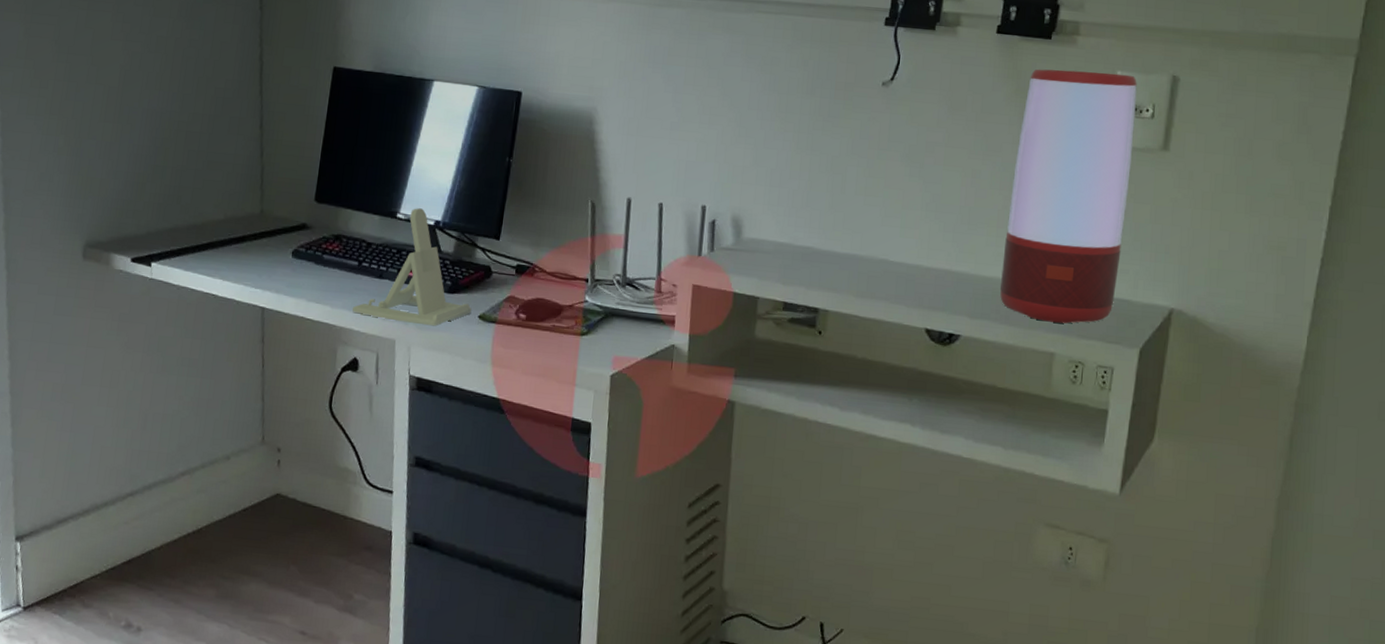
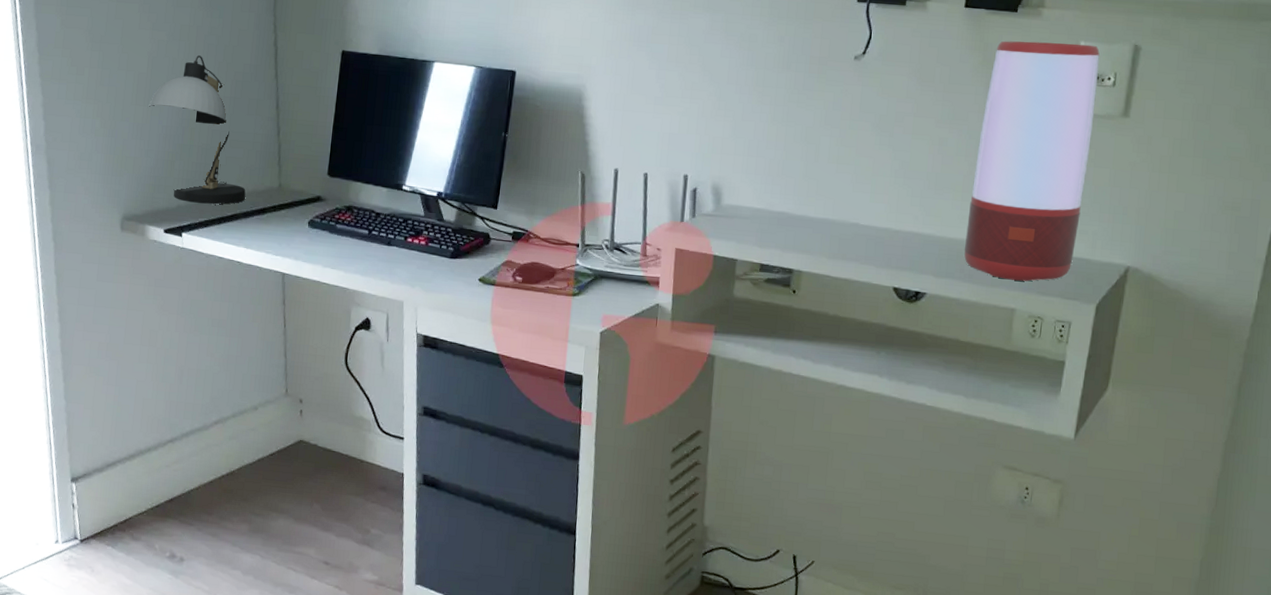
desk lamp: none [118,68,224,232] -> present [148,54,246,205]
phone stand: present [352,208,472,327] -> none [364,180,473,289]

